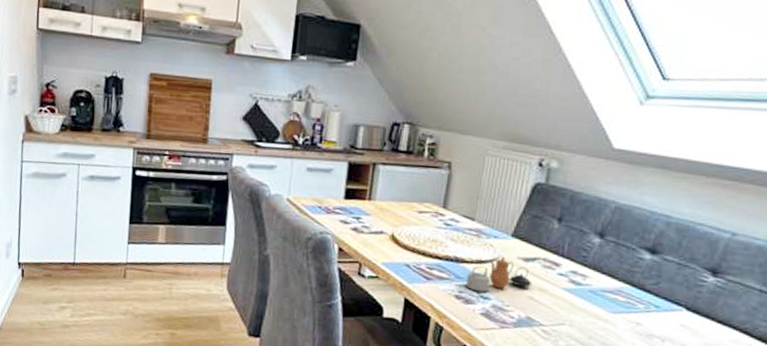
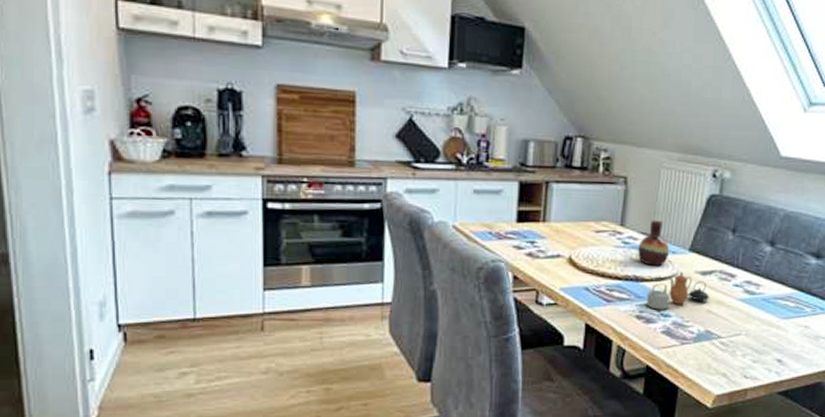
vase: none [459,204,492,249] -> present [638,220,670,266]

